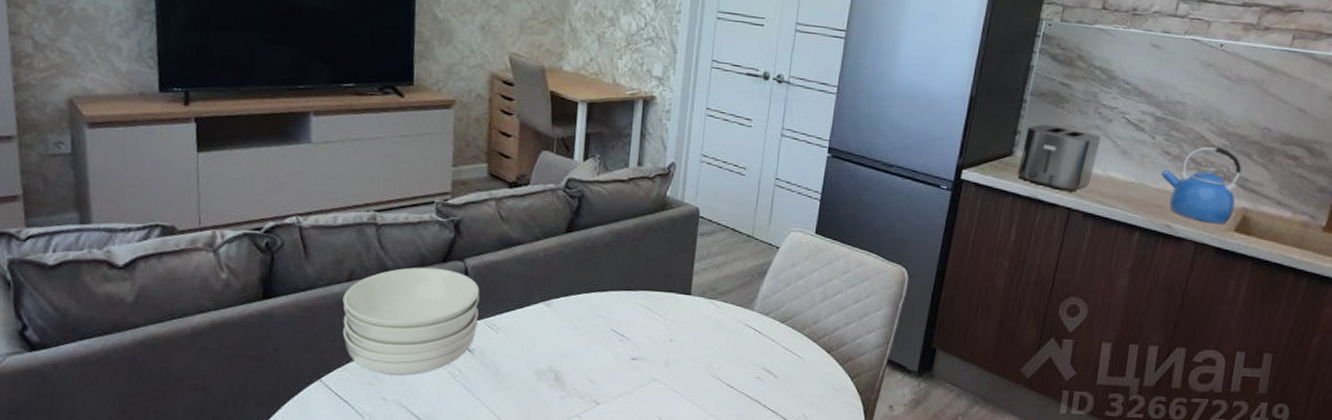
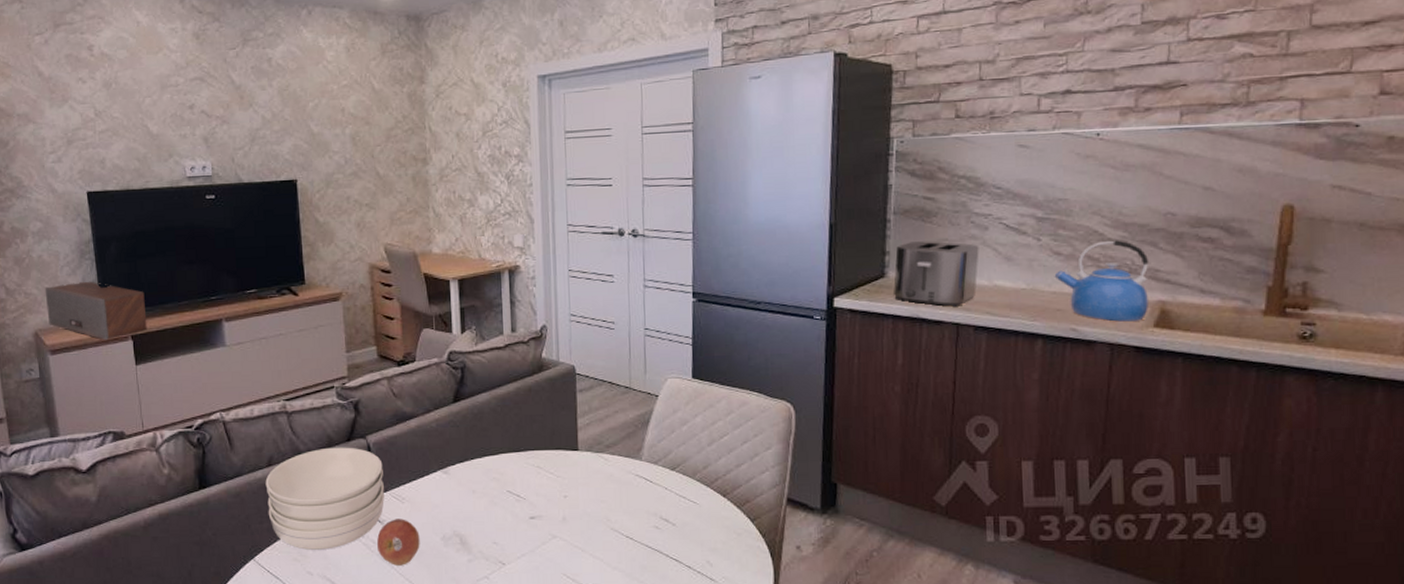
speaker: none [86,46,216,119] -> present [45,281,147,340]
fruit: none [463,349,512,398] -> present [377,519,420,566]

